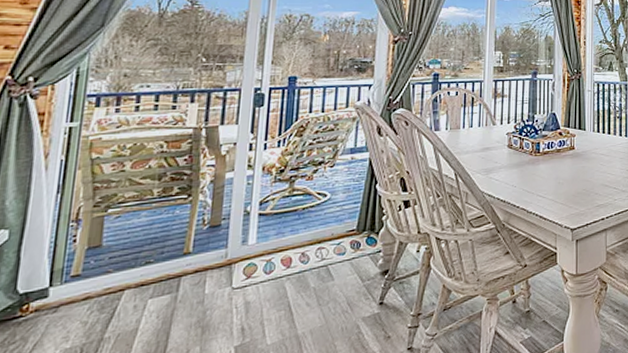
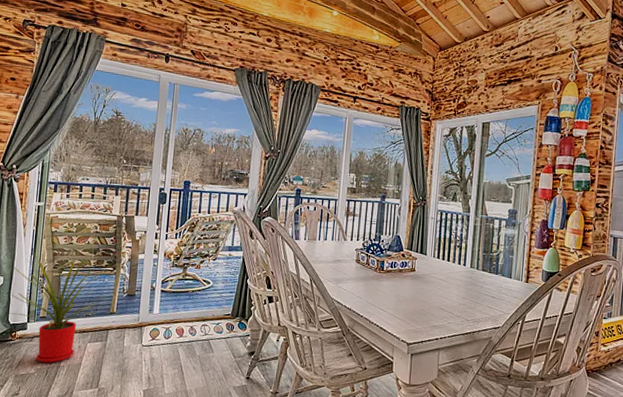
house plant: none [18,180,185,340] -> present [9,253,111,363]

